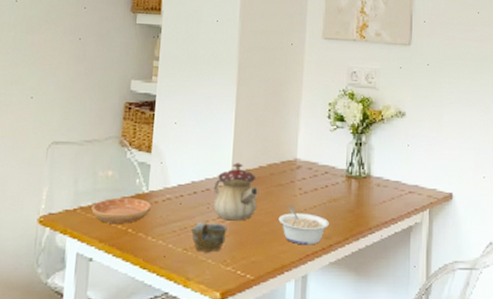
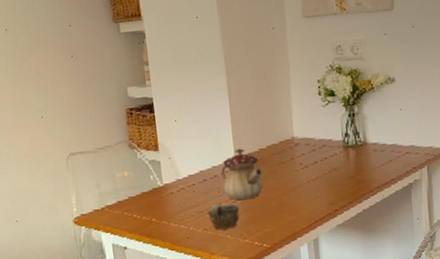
saucer: present [91,197,151,224] -> none [116,192,169,217]
legume: present [278,206,329,245] -> none [285,180,332,213]

